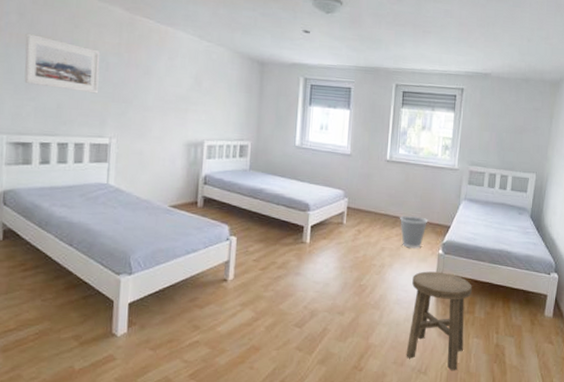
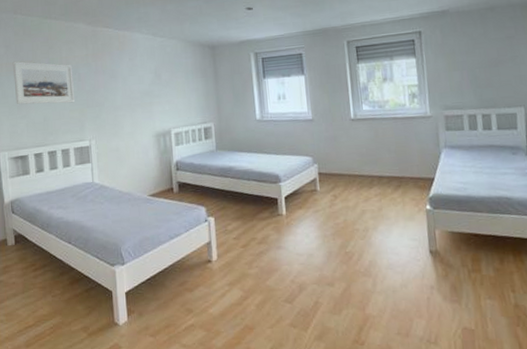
wastebasket: present [400,216,428,248] -> none [376,172,408,207]
stool: present [406,271,472,371] -> none [402,229,476,339]

